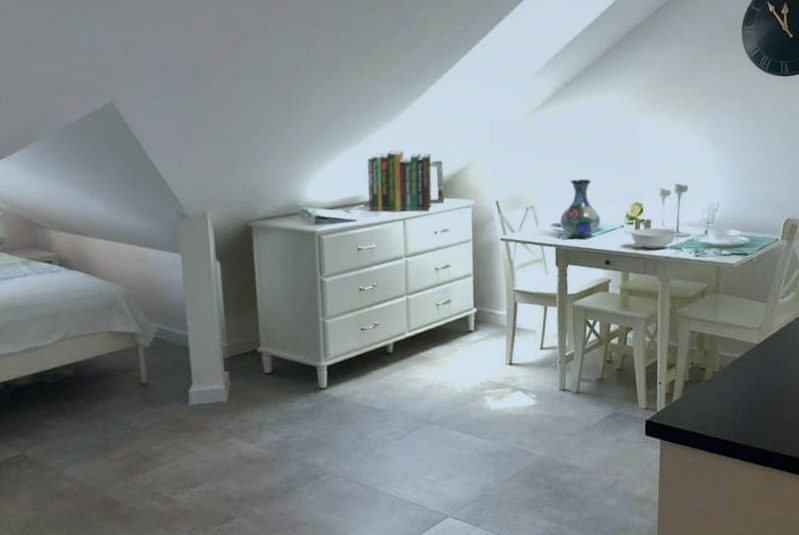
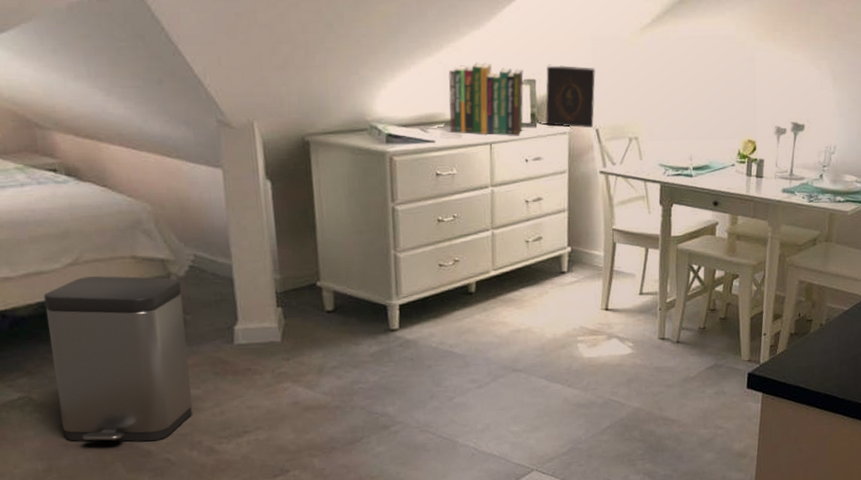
pedal bin: none [38,348,154,493] -> present [43,276,192,442]
decorative box: none [451,147,494,201] -> present [545,64,595,129]
vase: present [560,179,600,239] -> none [666,110,710,176]
bowl: present [630,228,677,250] -> none [741,168,791,192]

